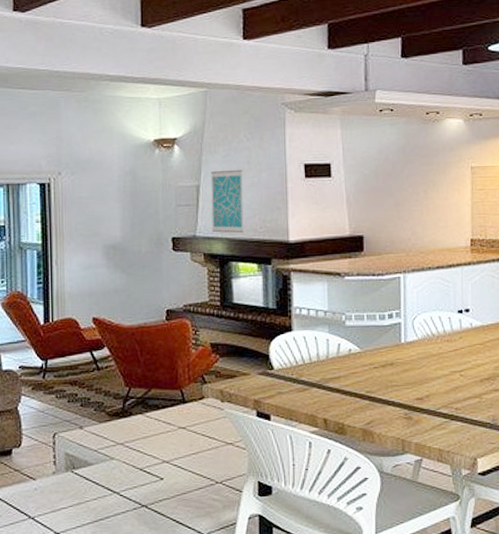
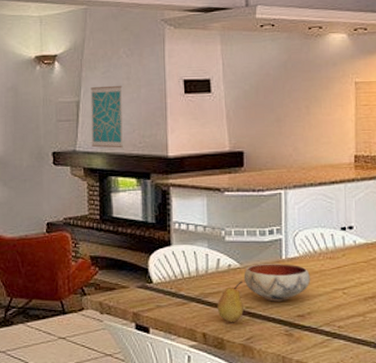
fruit: none [338,365,364,408] -> present [217,281,244,323]
bowl: none [364,347,429,385] -> present [243,264,311,302]

